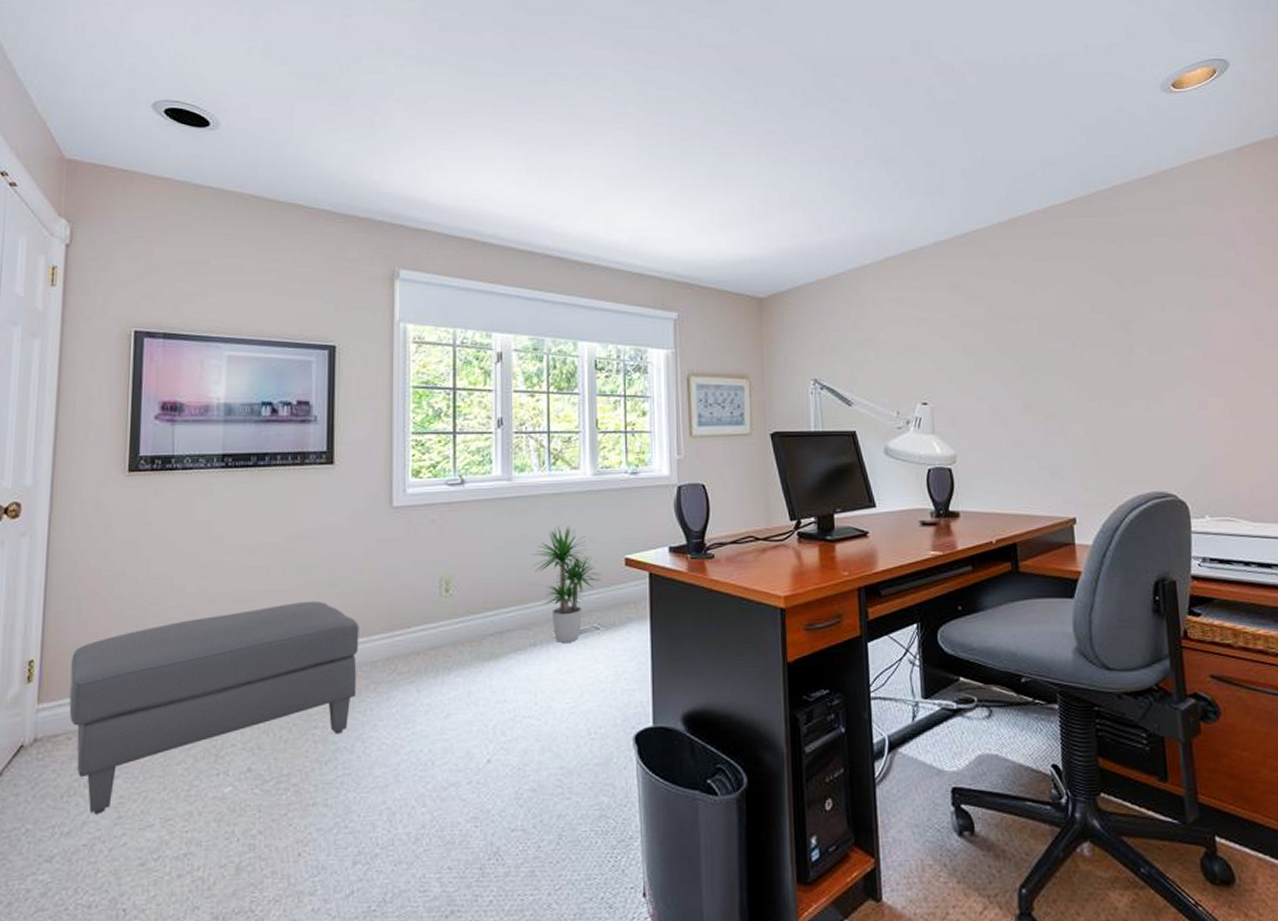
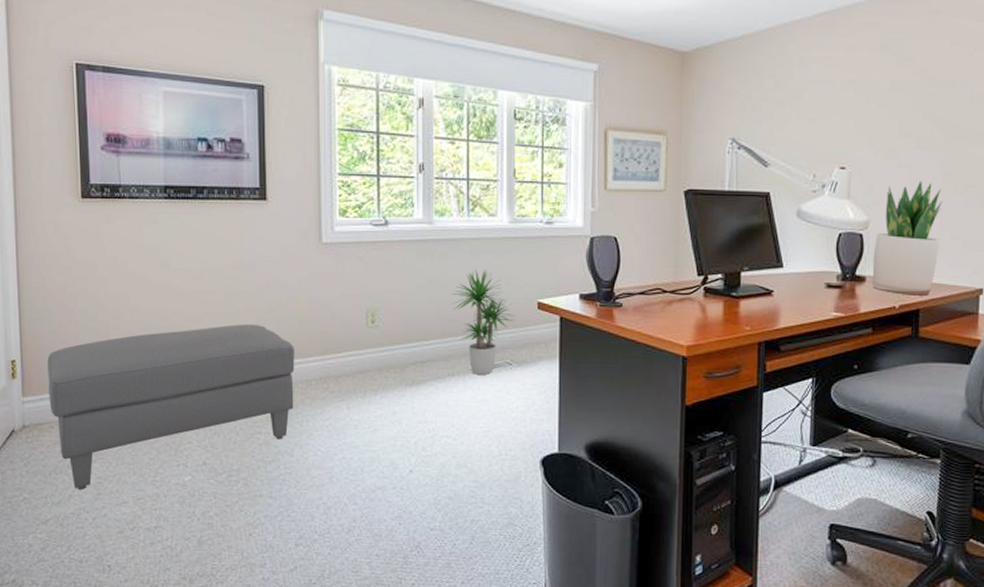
planter: none [964,413,1028,529] -> present [872,181,943,296]

